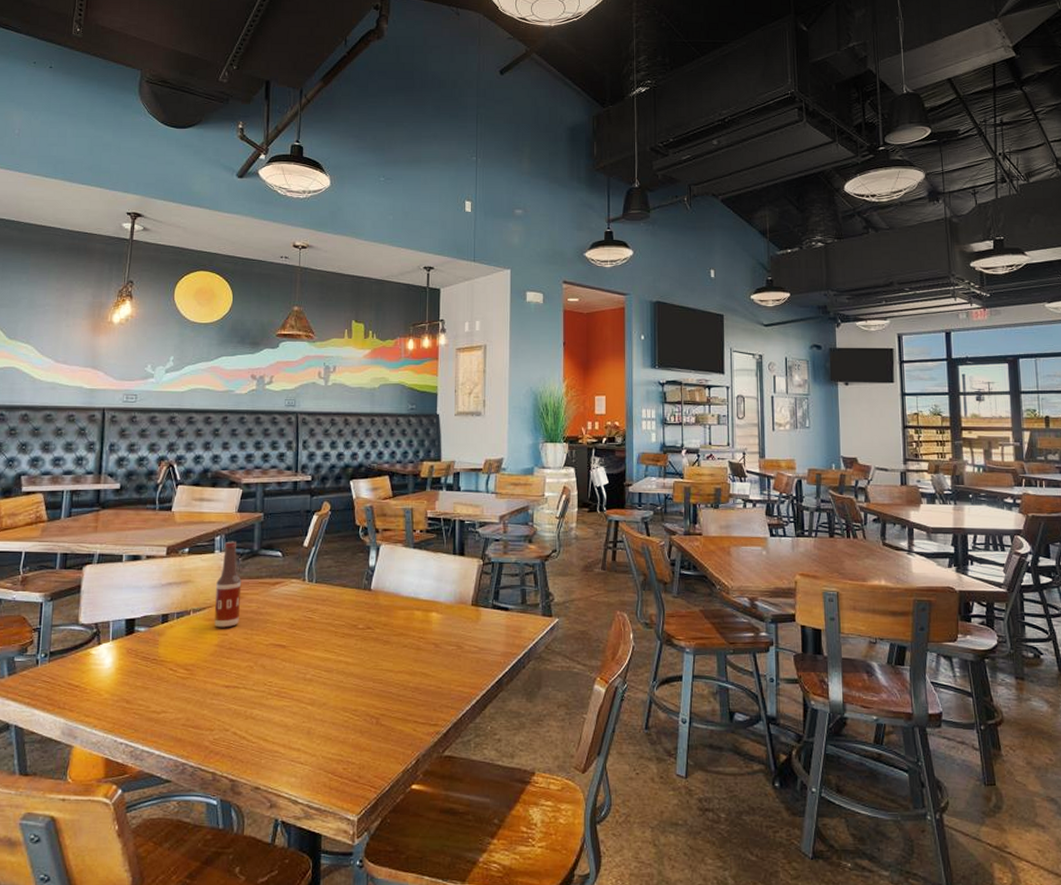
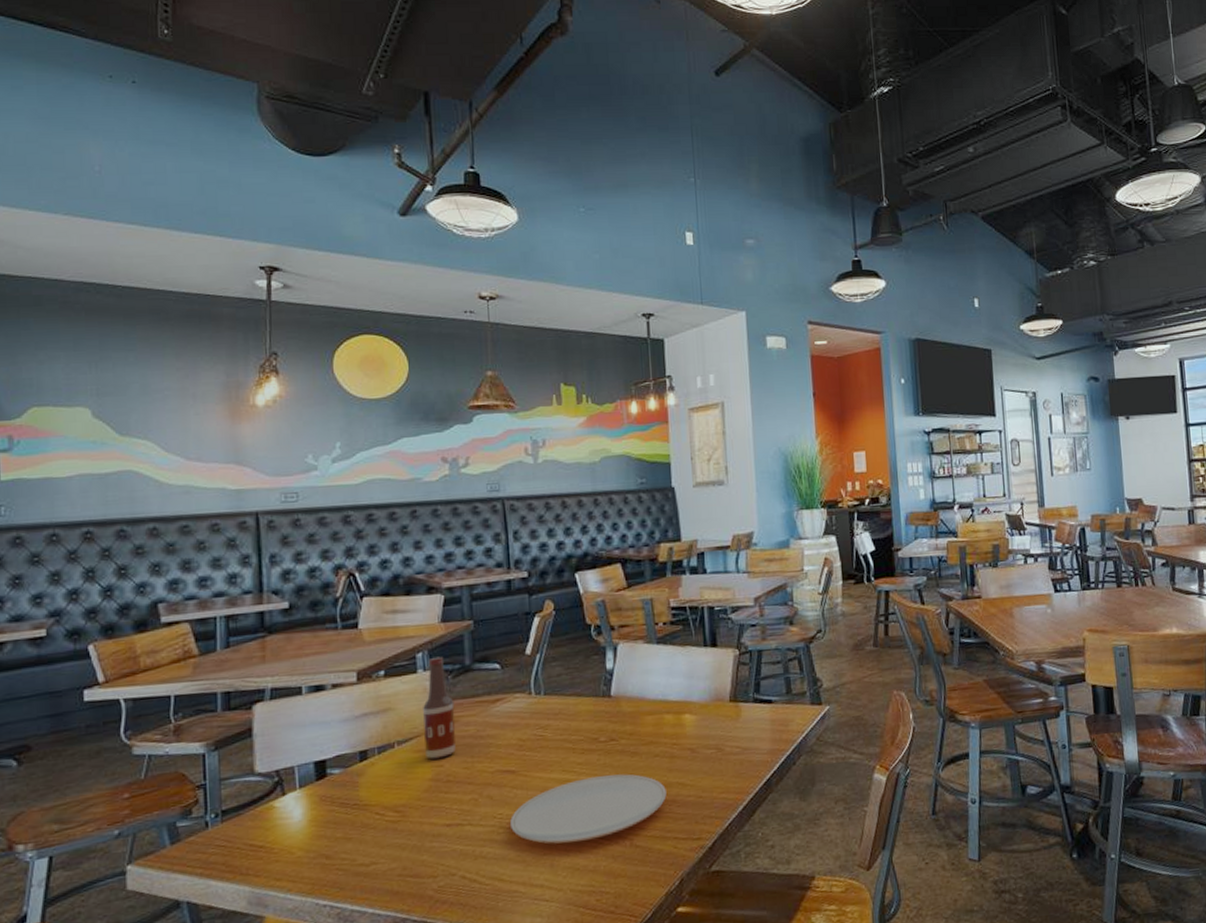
plate: none [278,659,411,715] -> present [510,774,667,844]

